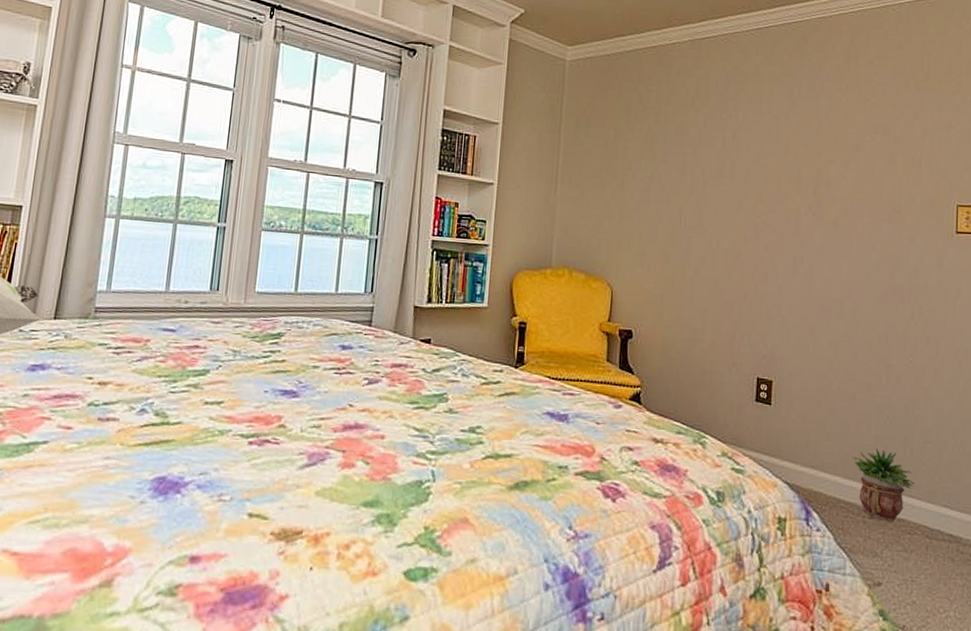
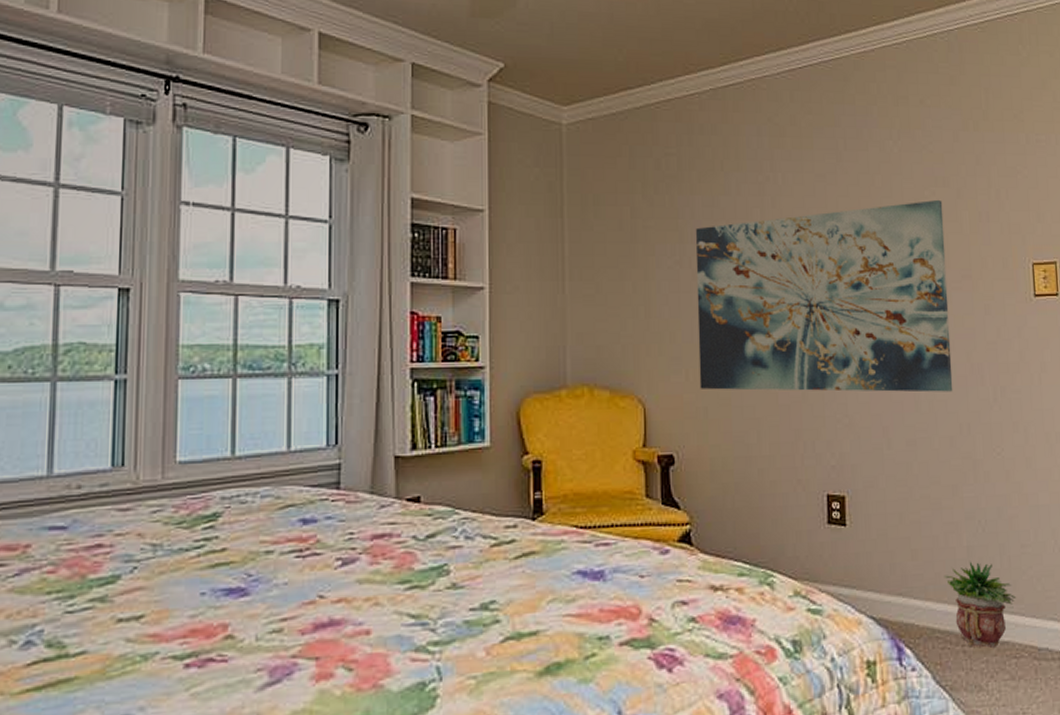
wall art: none [658,144,881,306] -> present [695,199,953,392]

